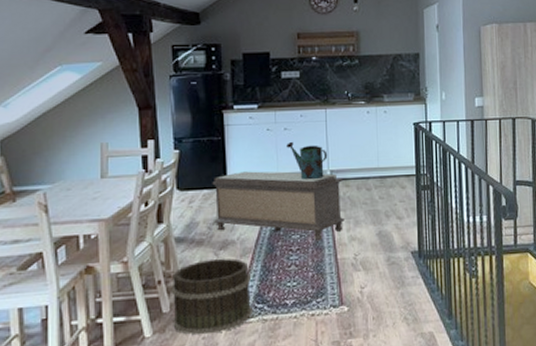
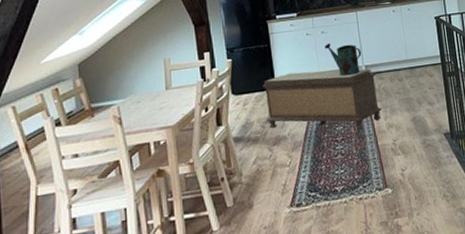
bucket: present [171,258,252,335] -> none [233,152,307,226]

